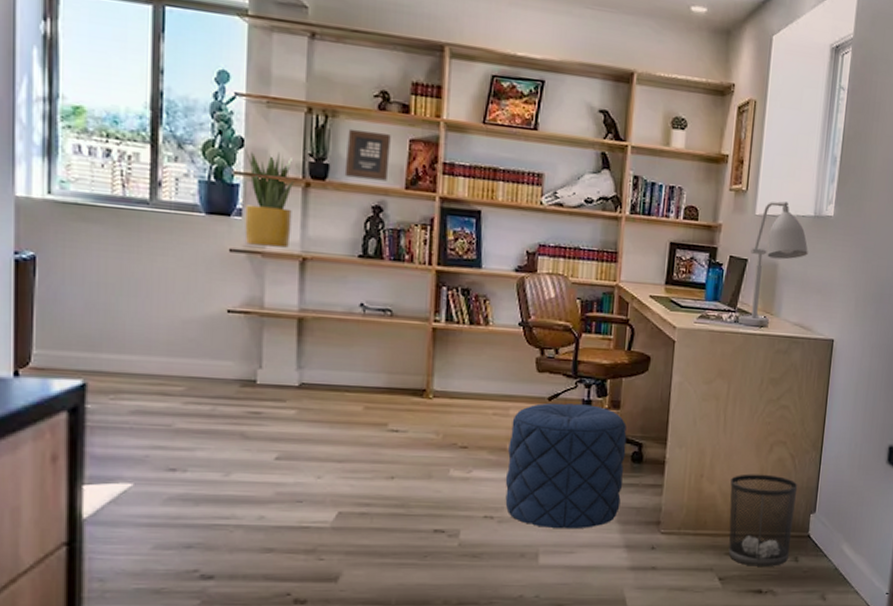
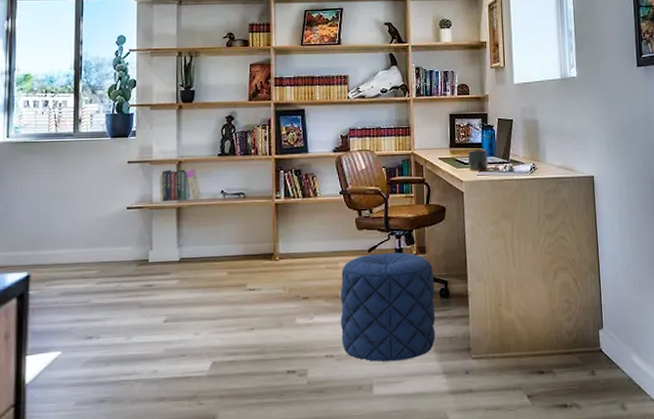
planter: present [245,151,295,248] -> none [137,87,171,156]
books: none [274,267,333,312] -> present [160,169,202,202]
picture frame: present [344,128,391,182] -> none [205,62,237,98]
mug: none [685,290,711,318] -> present [467,149,488,172]
waste bin: present [728,474,798,567] -> none [525,297,586,383]
desk lamp: present [738,201,808,327] -> none [512,71,561,173]

